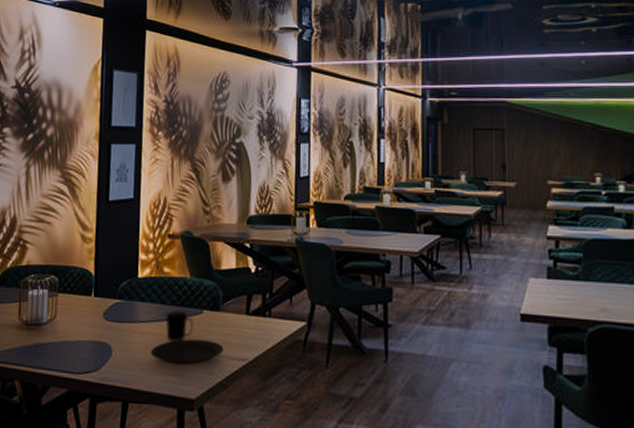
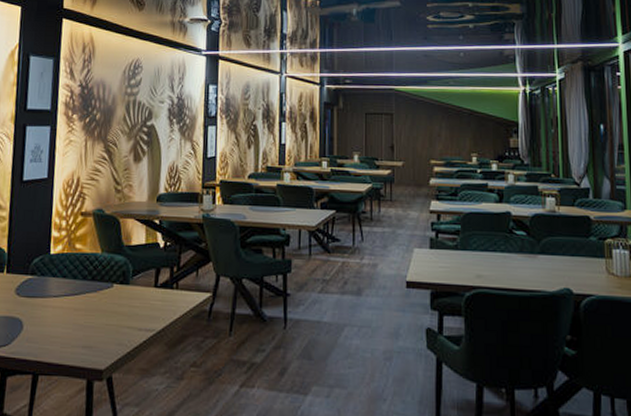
plate: present [151,339,224,365] -> none [62,312,133,337]
mug: present [165,310,194,342] -> none [76,285,104,315]

